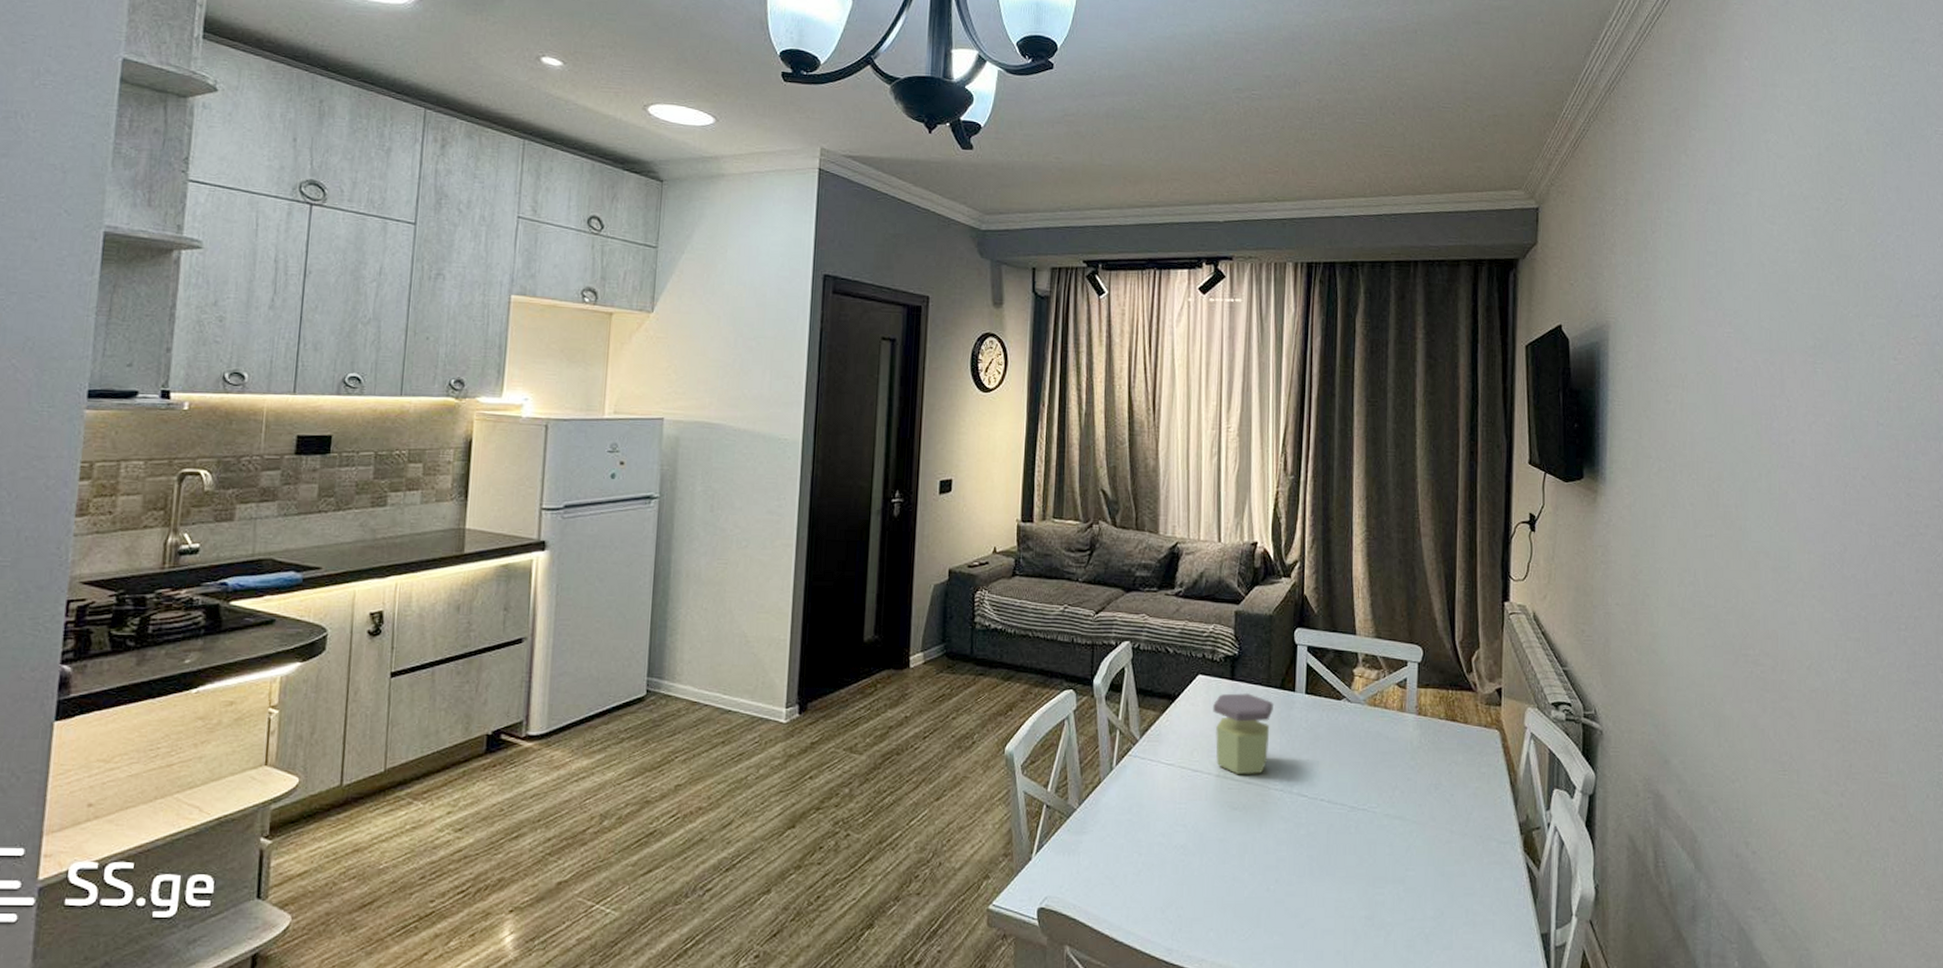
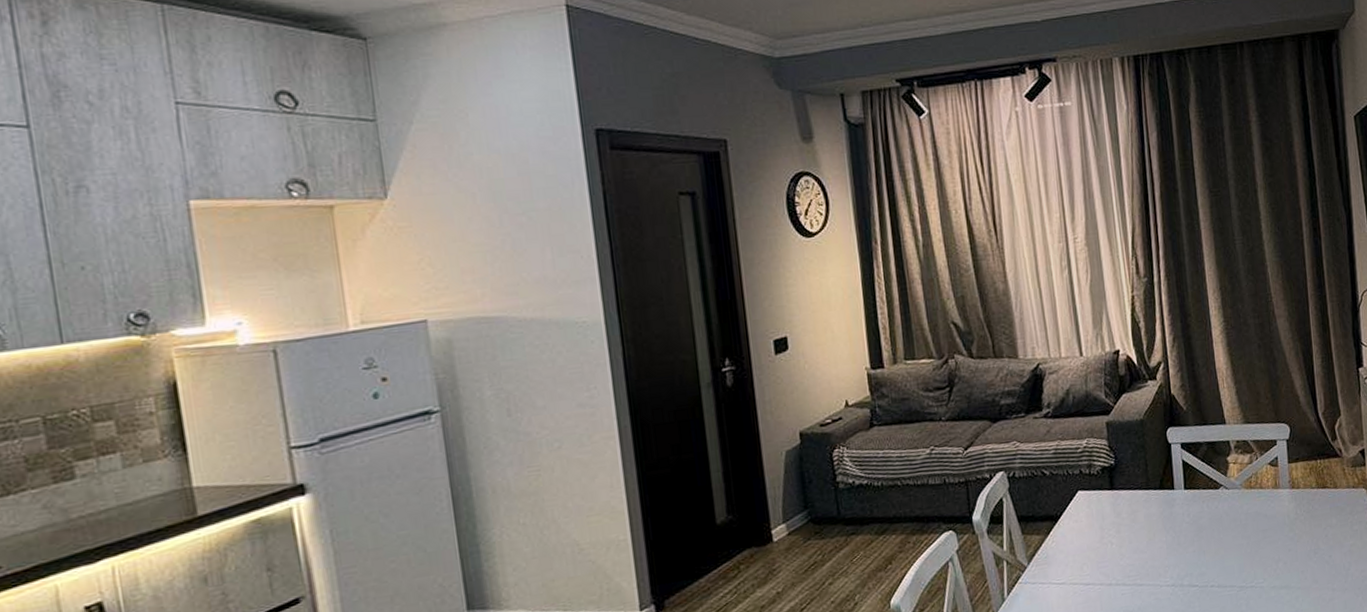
jar: present [1213,693,1275,775] -> none [1096,500,1156,580]

